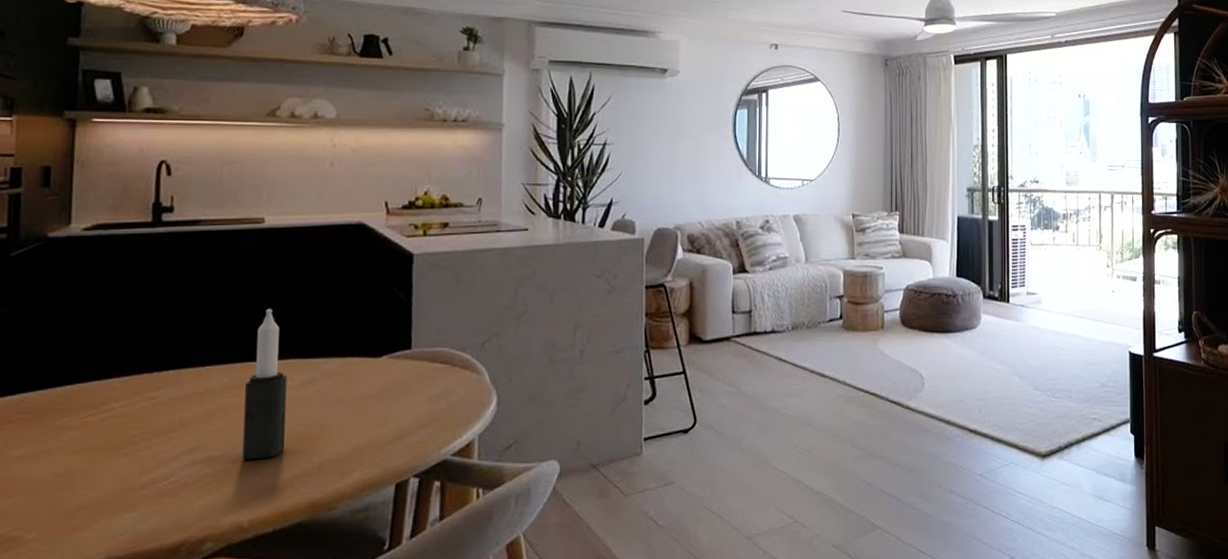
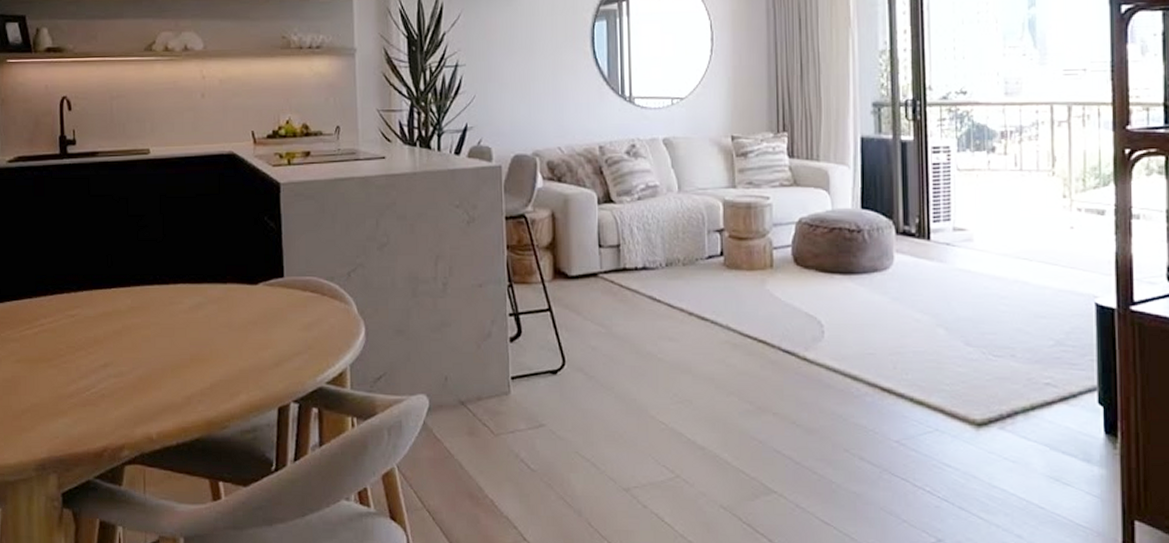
candle: present [242,308,287,460] -> none [144,235,182,377]

